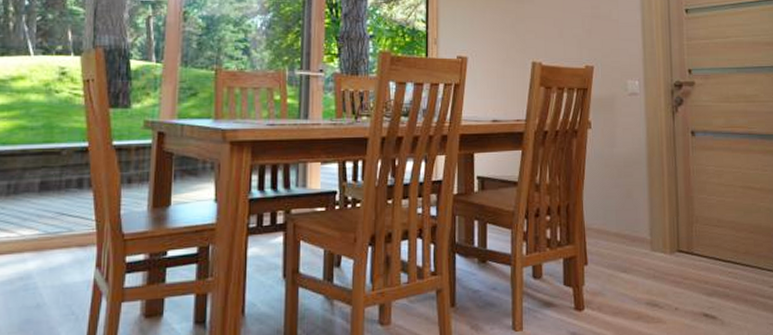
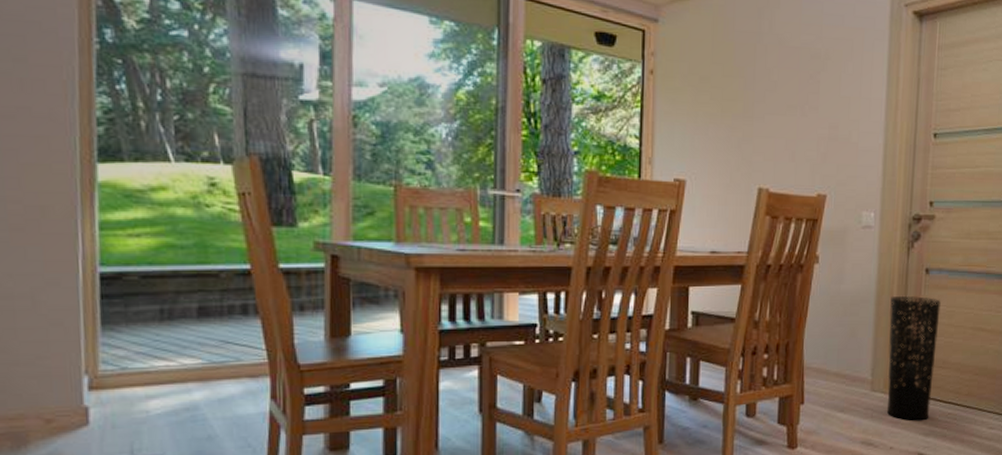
umbrella stand: none [661,157,710,281] -> present [886,296,941,421]

